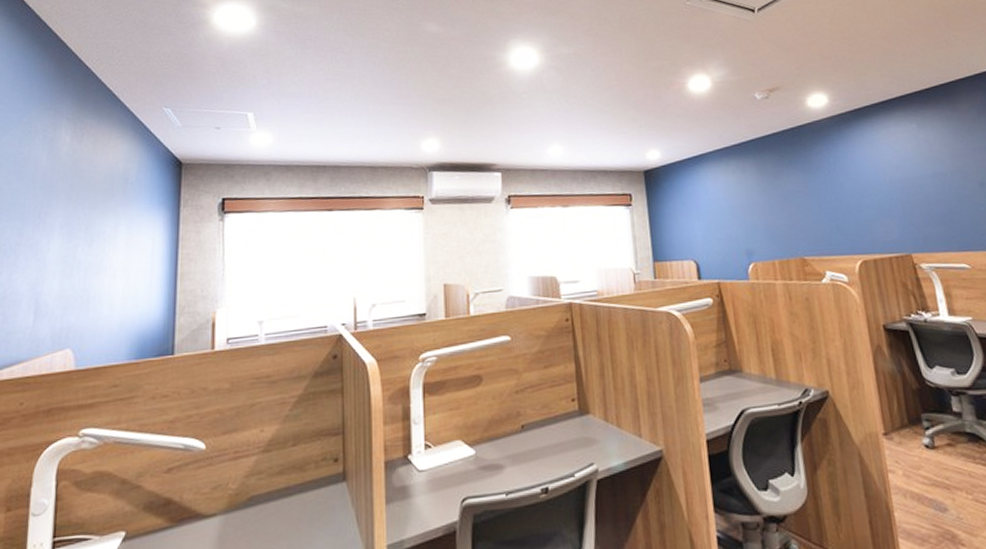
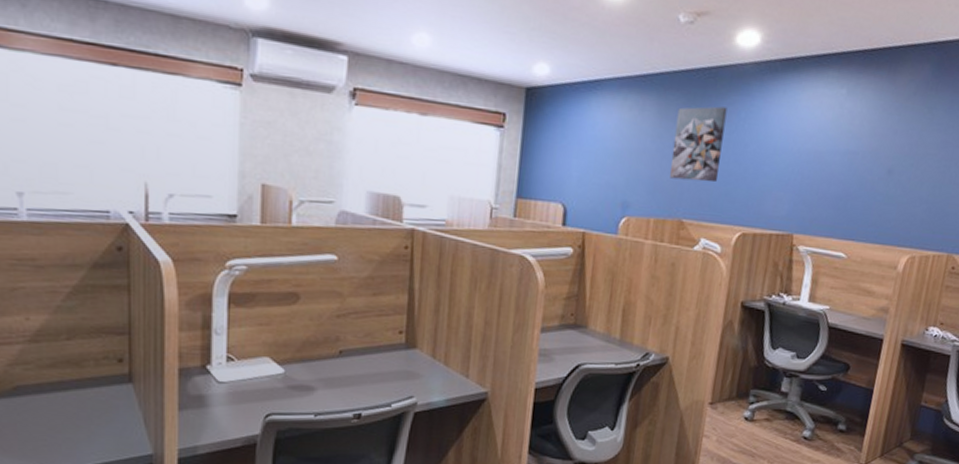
wall art: none [774,157,825,223] -> present [669,106,728,183]

